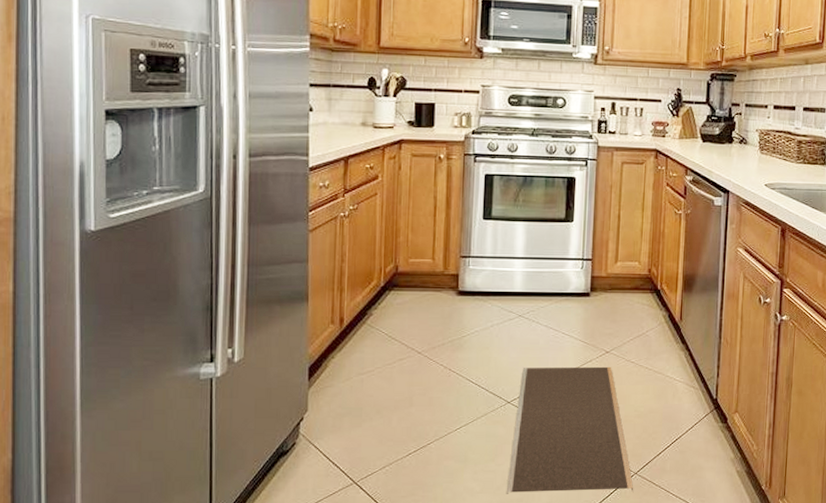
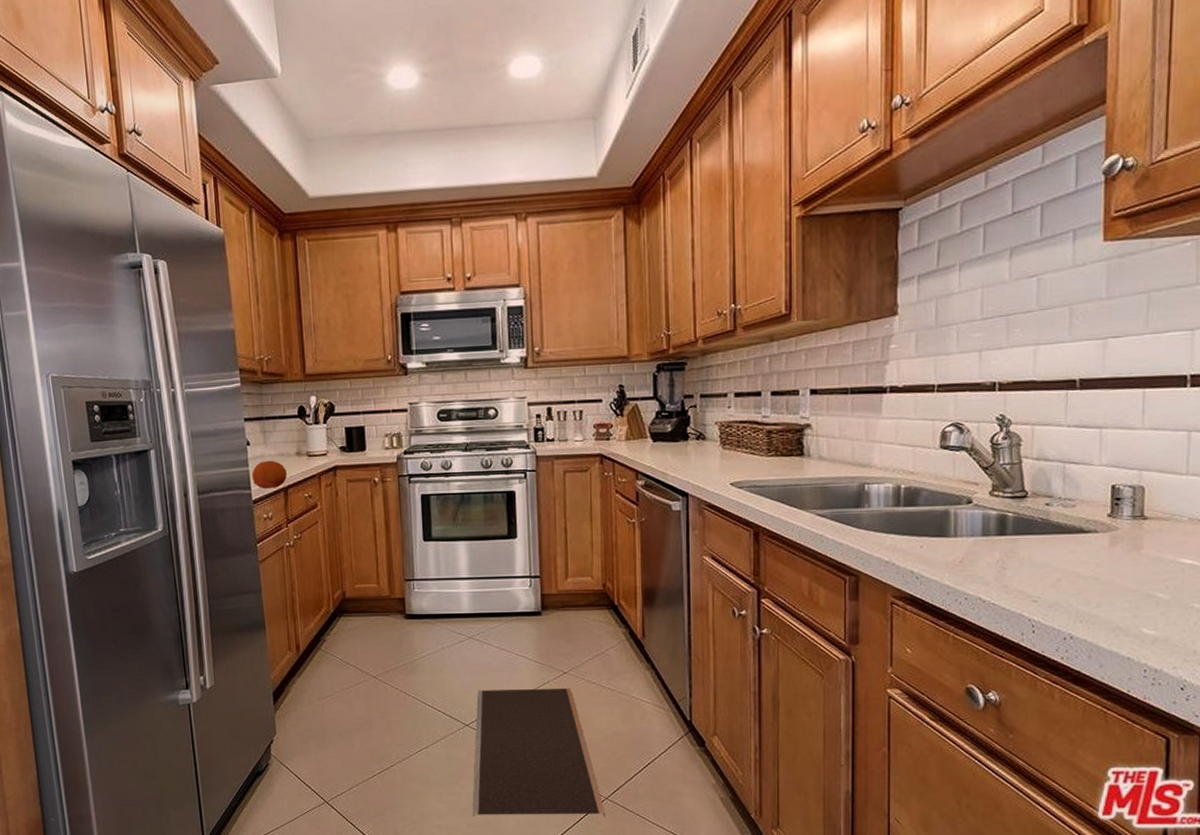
fruit: none [311,128,350,157] -> present [251,460,288,489]

